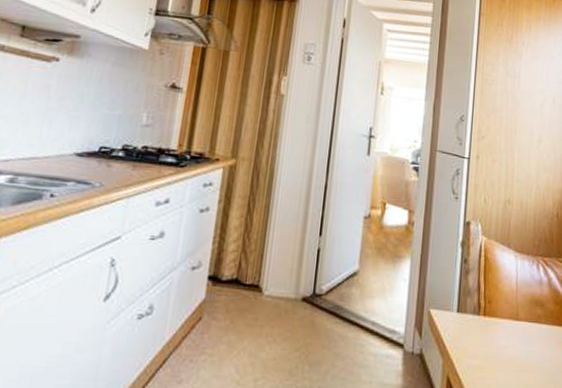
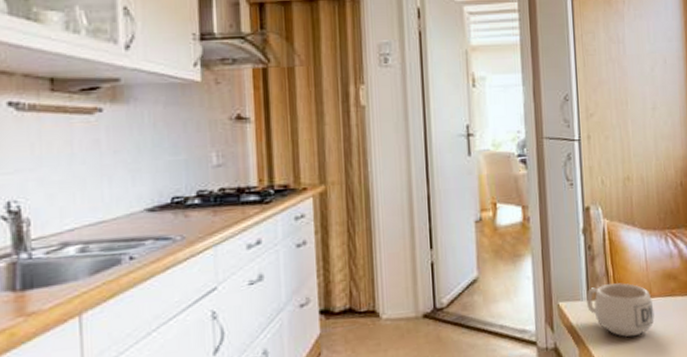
mug: none [456,299,519,357] -> present [587,282,655,337]

